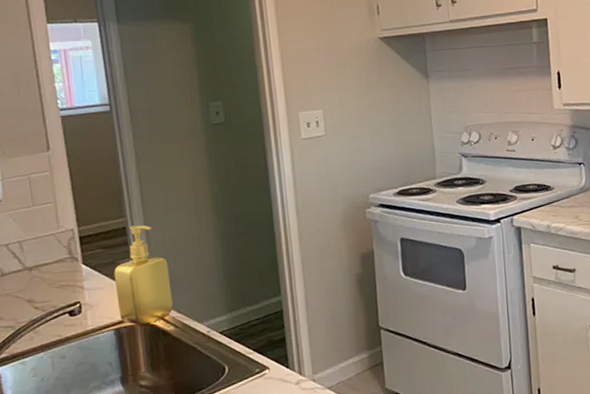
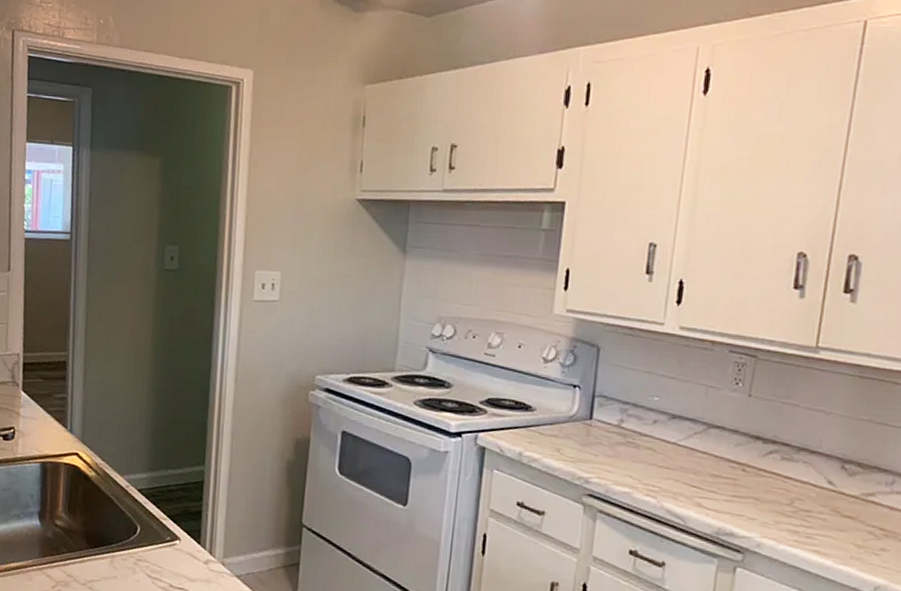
soap dispenser: present [114,225,174,327] -> none [47,361,100,466]

